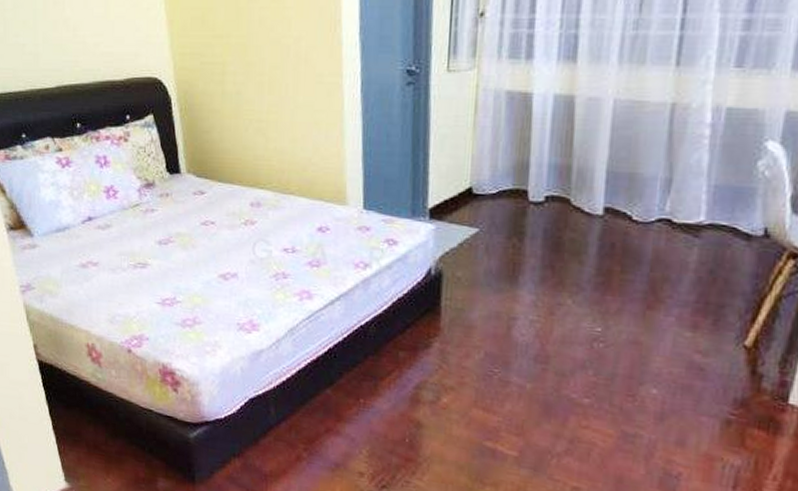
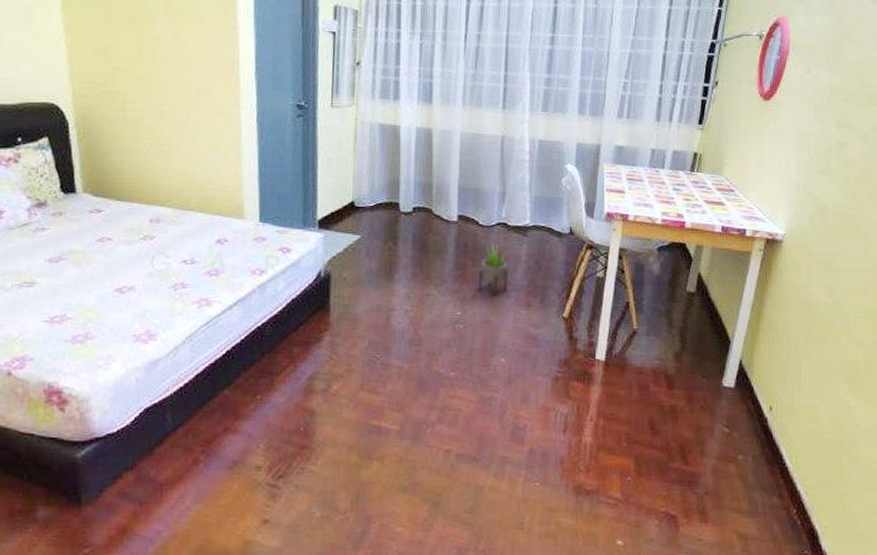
potted plant: none [625,244,670,312] -> present [477,243,508,296]

